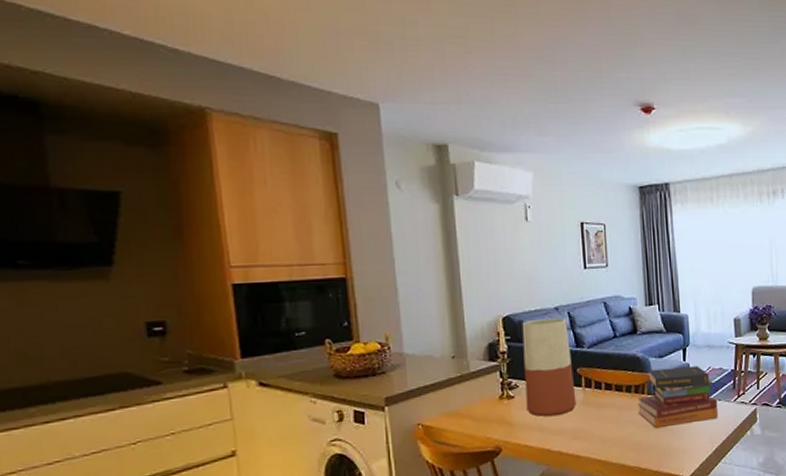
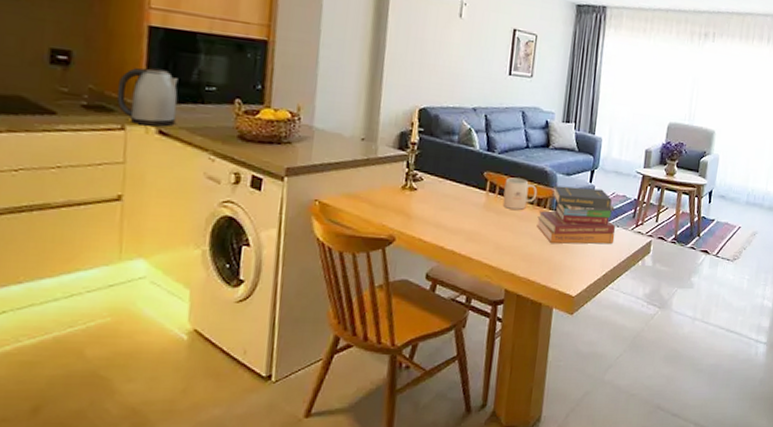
kettle: none [213,322,273,381] -> present [116,67,179,127]
vase: present [522,317,577,417] -> none [427,115,483,215]
mug: none [599,368,634,401] -> present [502,177,538,210]

